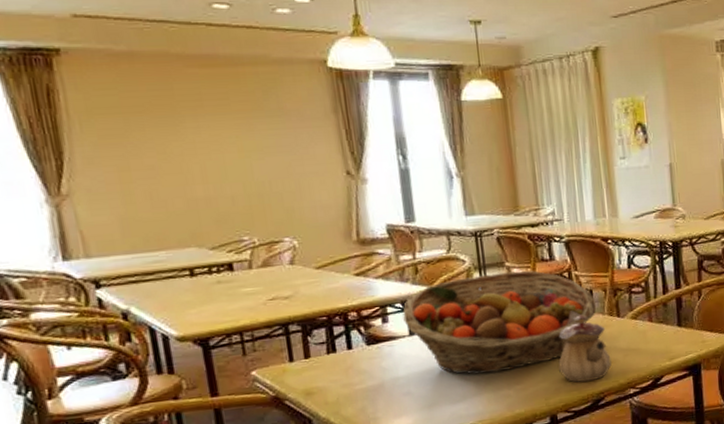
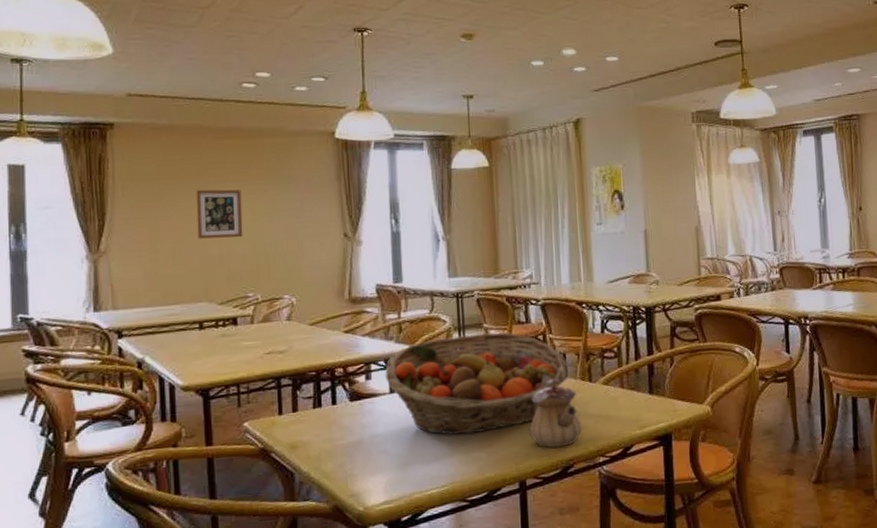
wall art: none [169,124,231,179] -> present [196,189,243,239]

